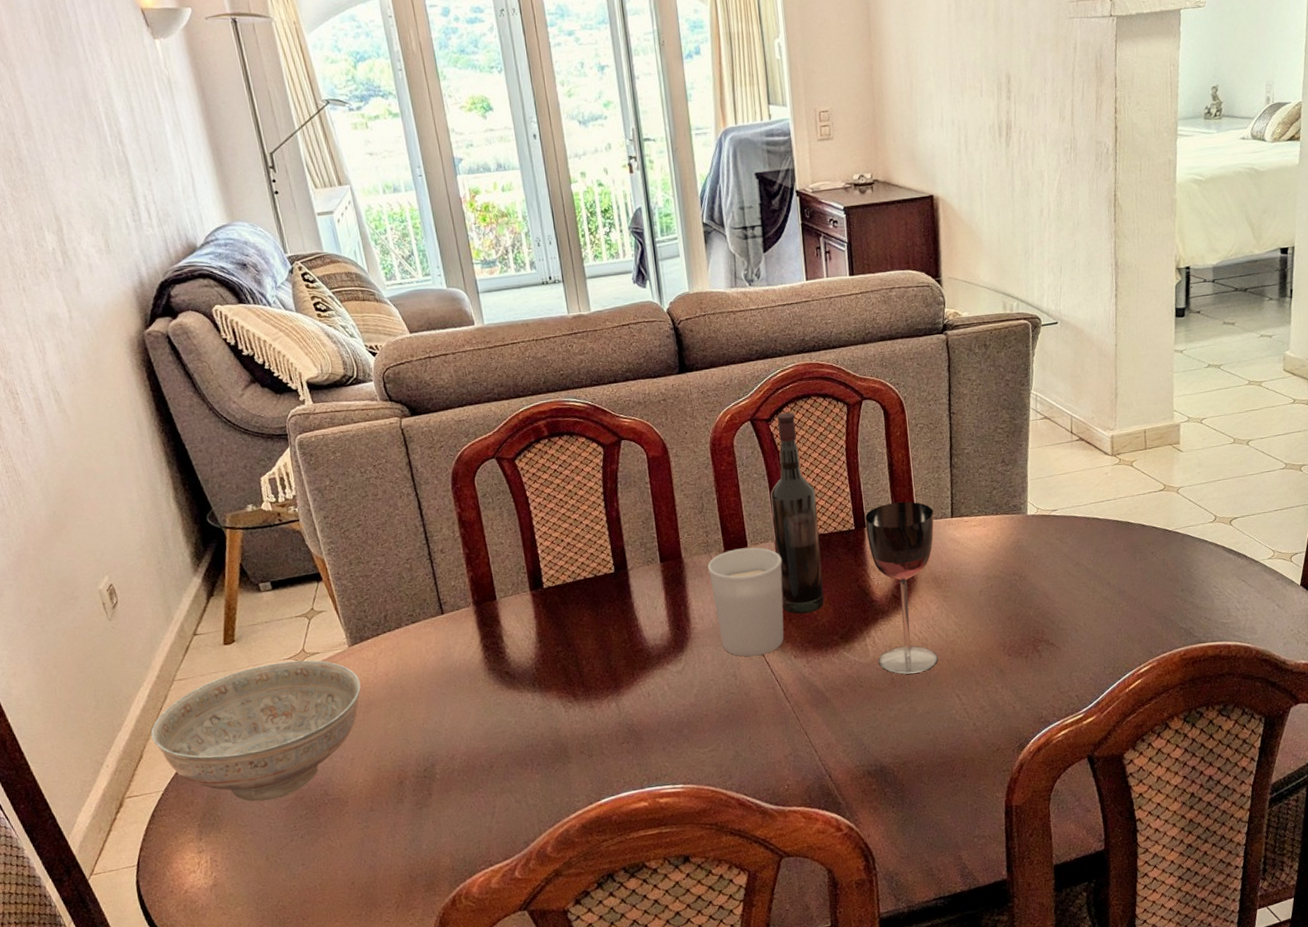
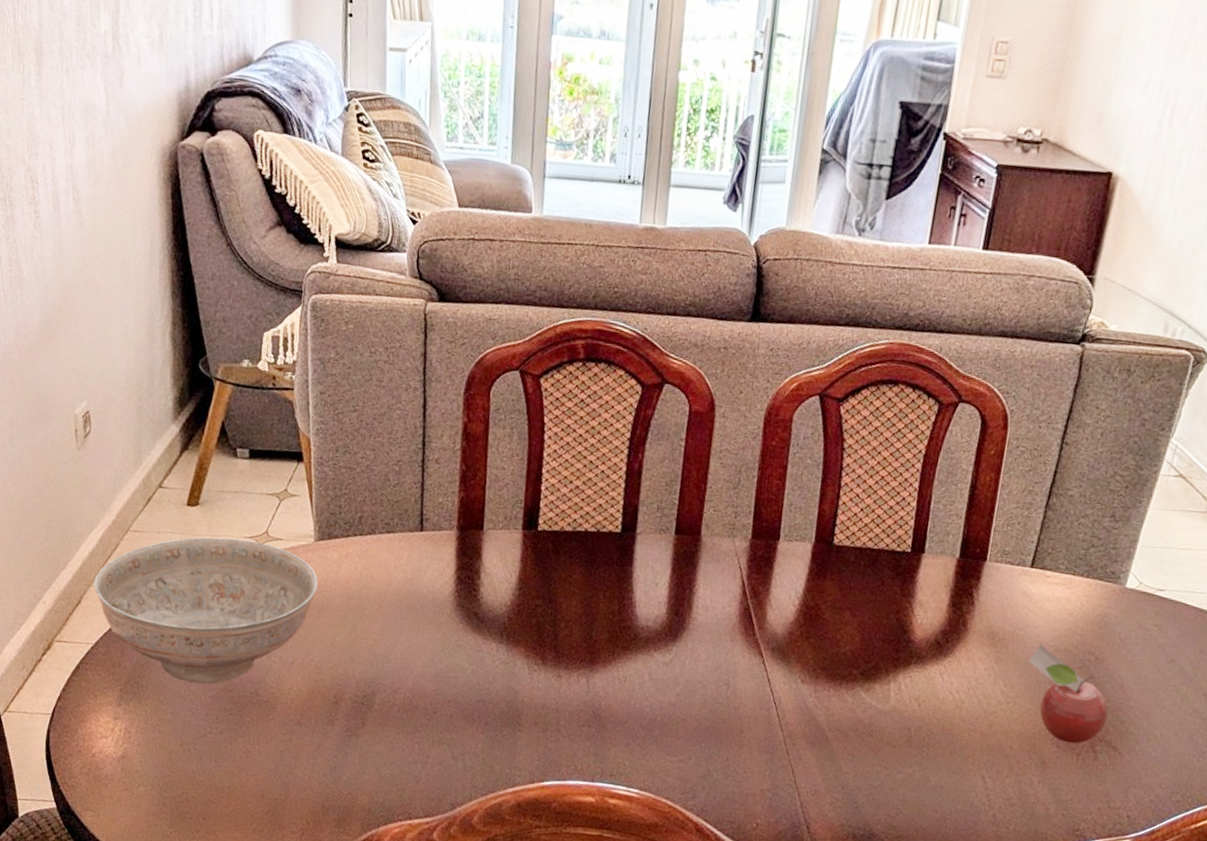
candle holder: present [708,547,784,657] -> none [722,540,816,670]
wine bottle: present [770,412,825,614] -> none [801,395,876,636]
wineglass: present [865,501,938,674] -> none [898,531,1011,739]
fruit: none [969,577,1041,650] -> present [1028,644,1109,744]

